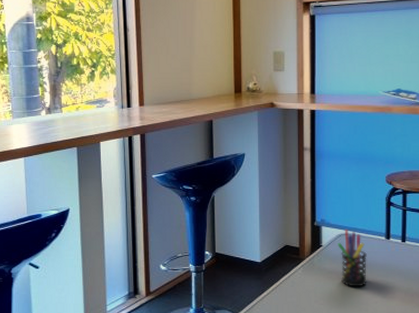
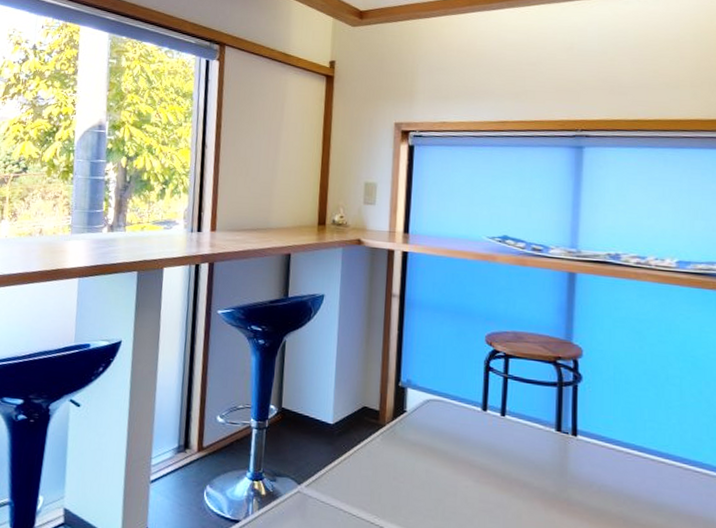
pen holder: present [338,230,367,287] -> none [424,394,459,466]

